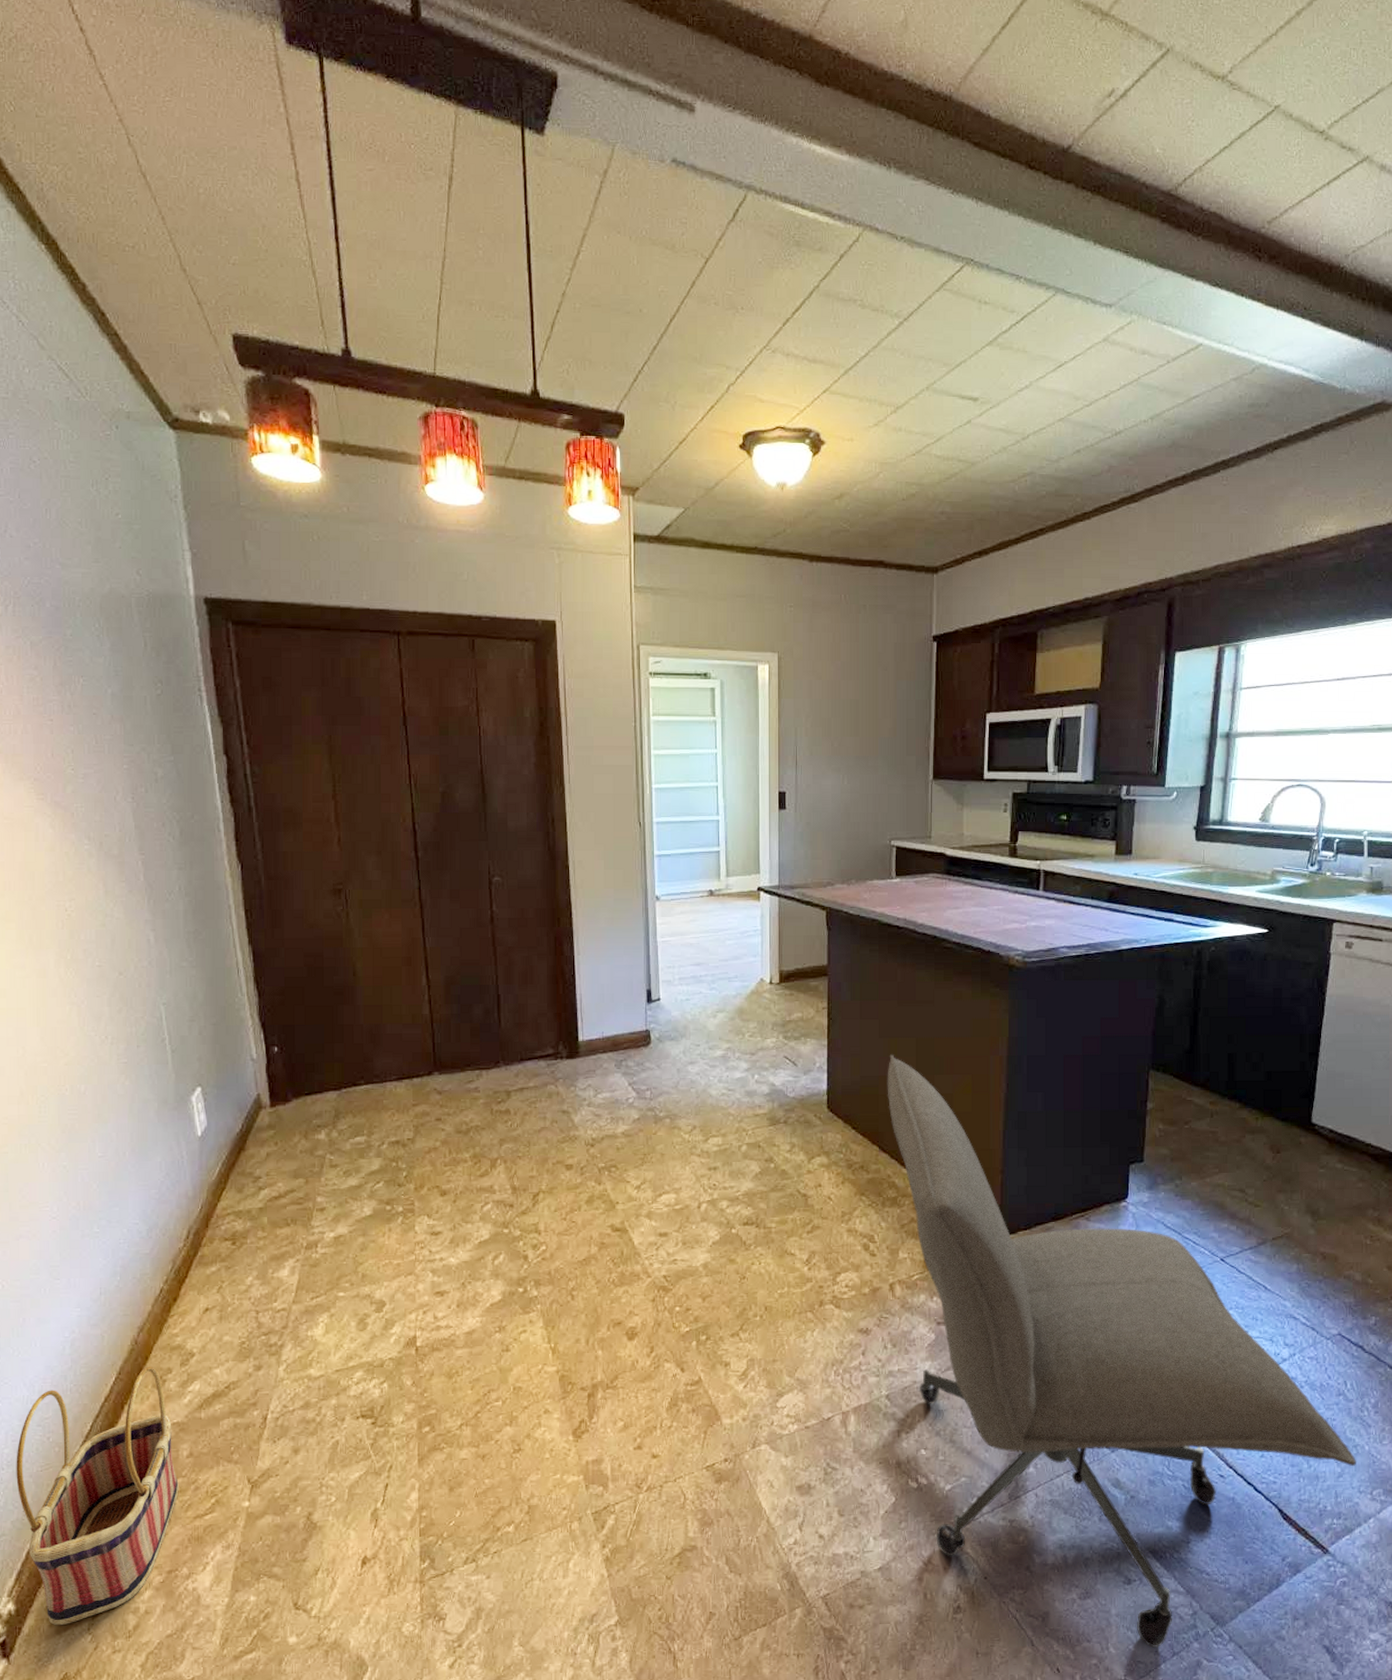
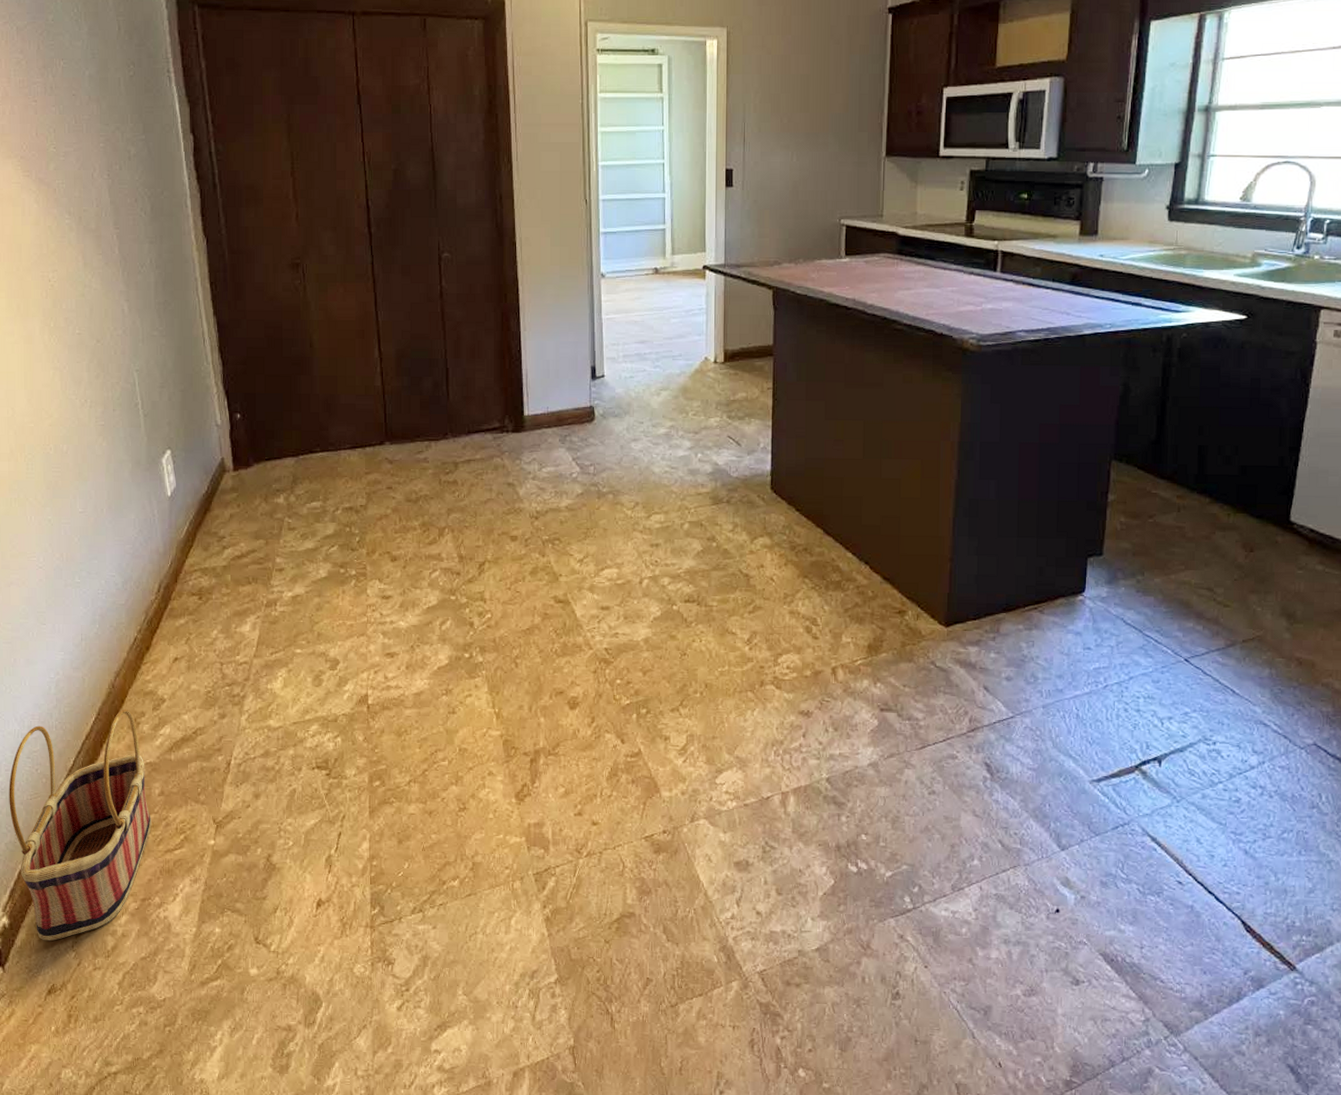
chair: present [887,1054,1356,1648] -> none [832,437,1330,1051]

